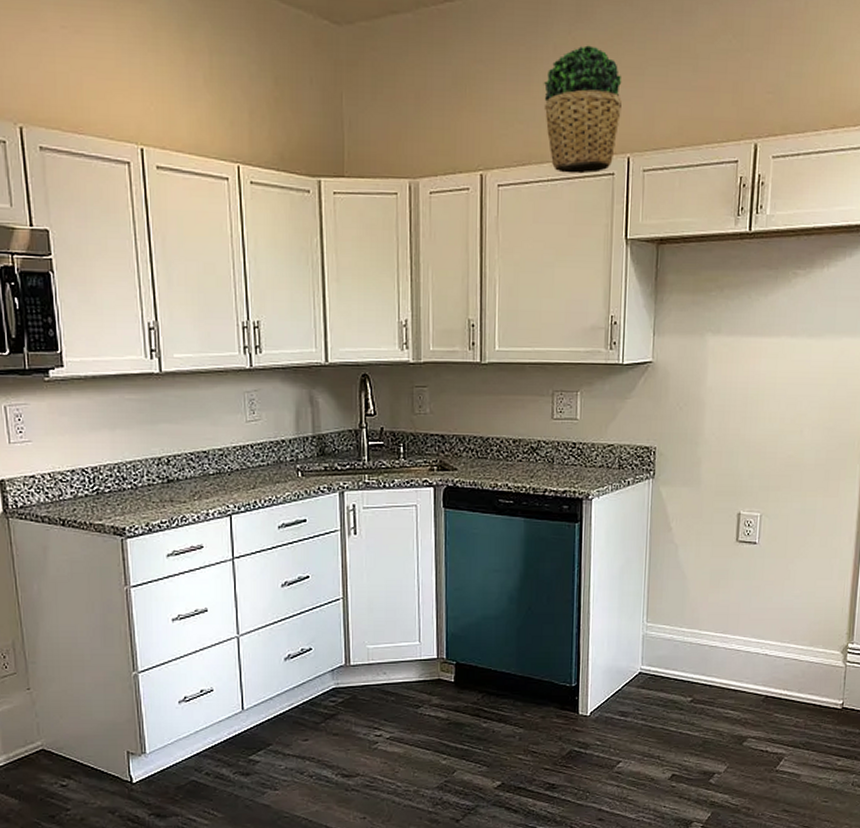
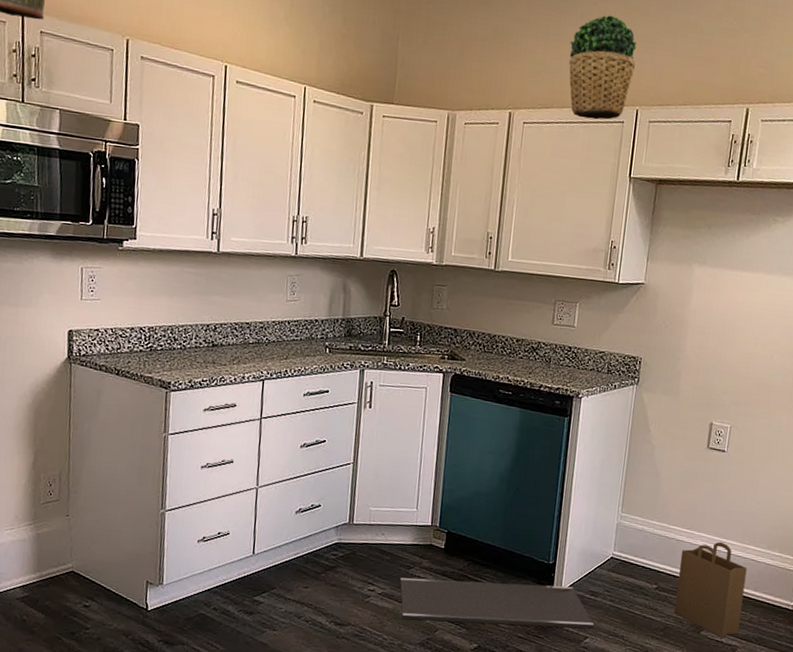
door mat: none [408,708,627,763] -> present [399,578,594,629]
shopping bag: none [713,643,789,747] -> present [674,541,747,638]

